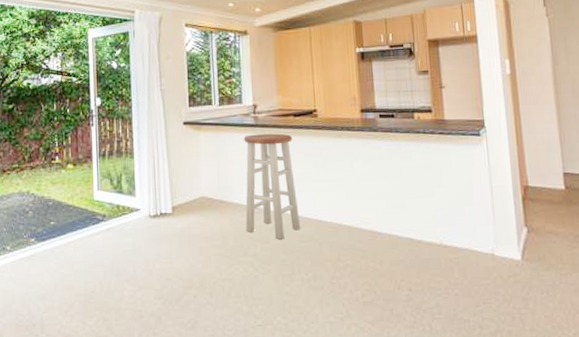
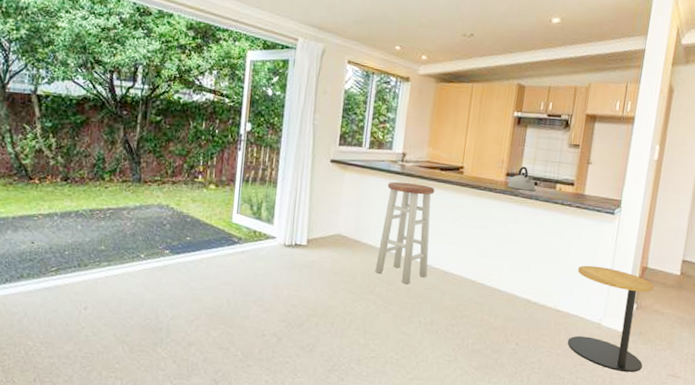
kettle: none [364,100,393,125] -> present [507,166,536,191]
side table: none [456,192,551,305] -> present [567,265,654,372]

